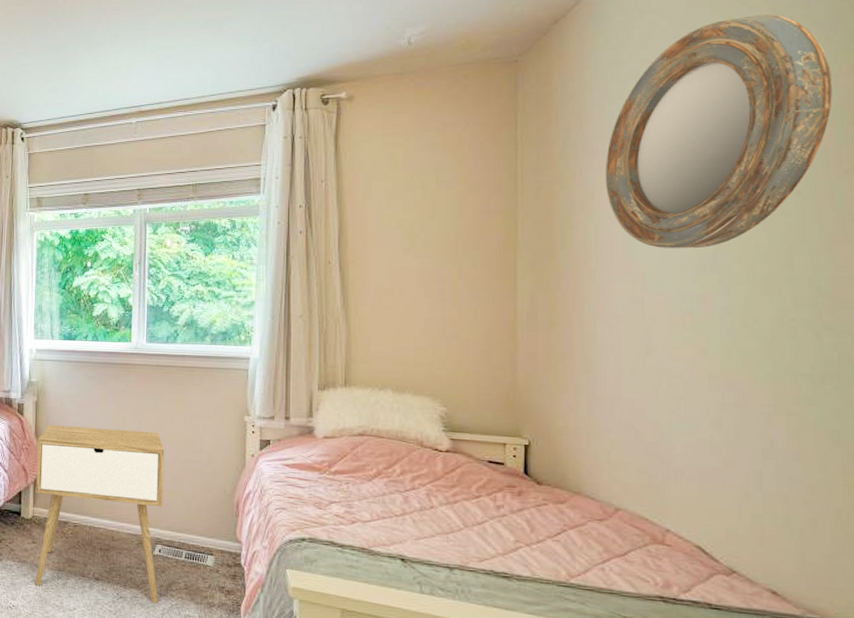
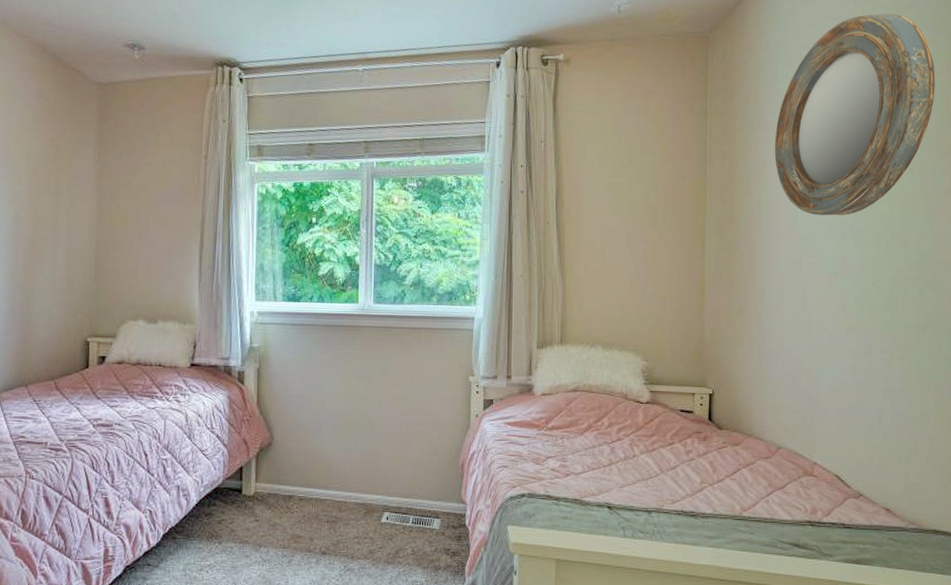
nightstand: present [34,424,164,604] -> none [257,393,392,572]

